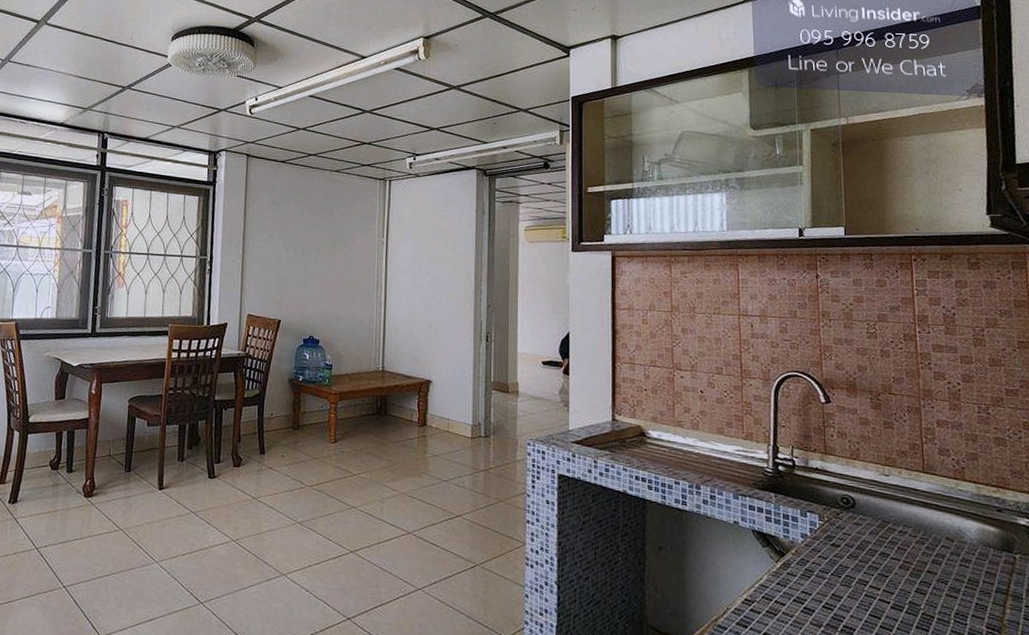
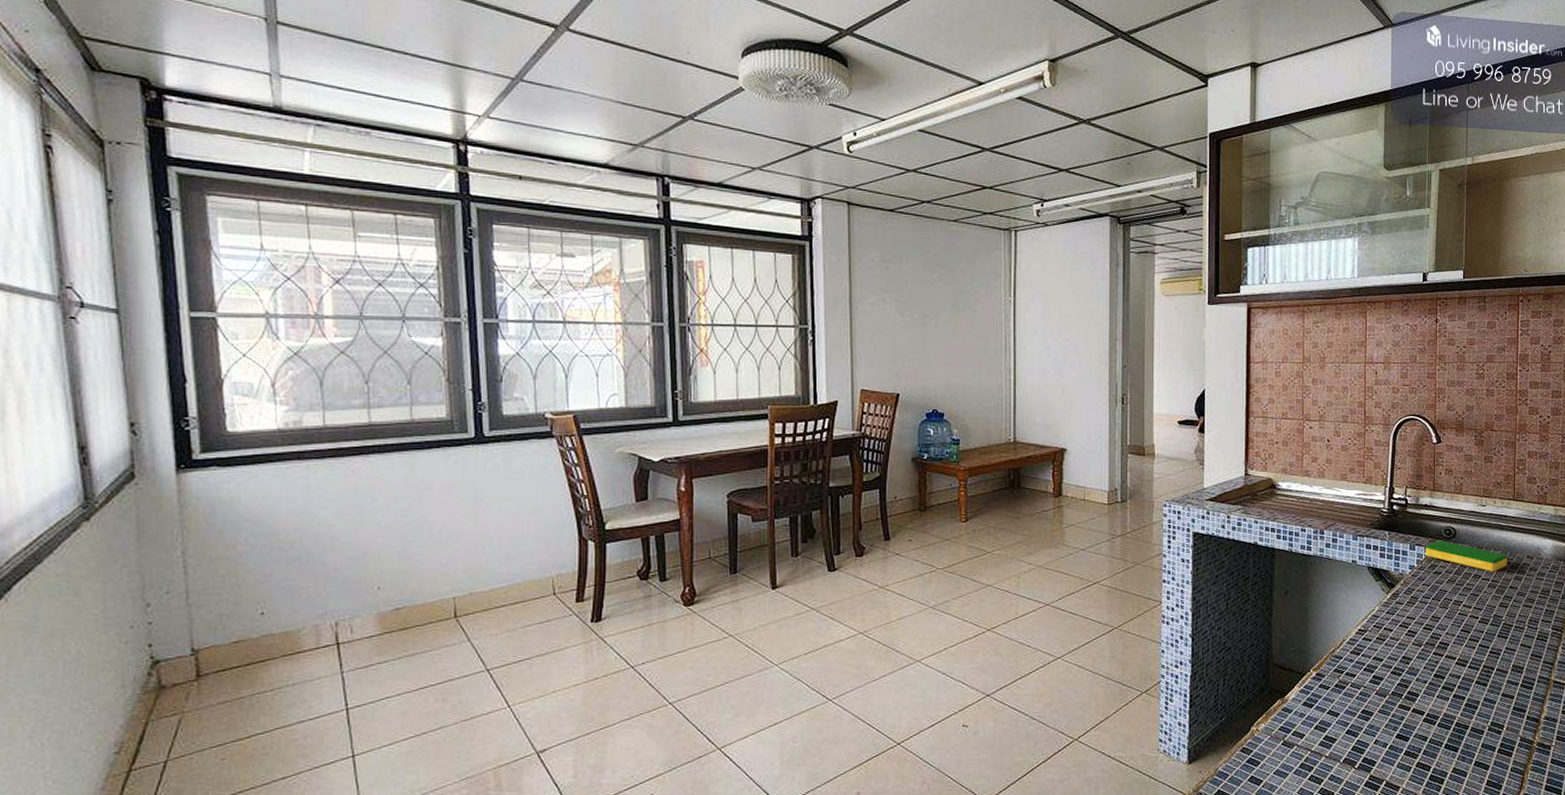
dish sponge: none [819,509,922,552] -> present [1425,540,1508,572]

